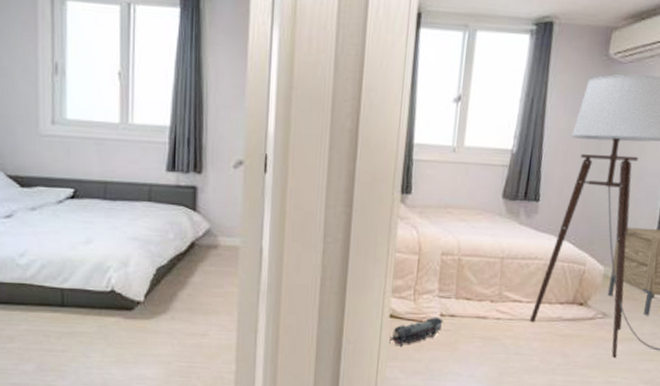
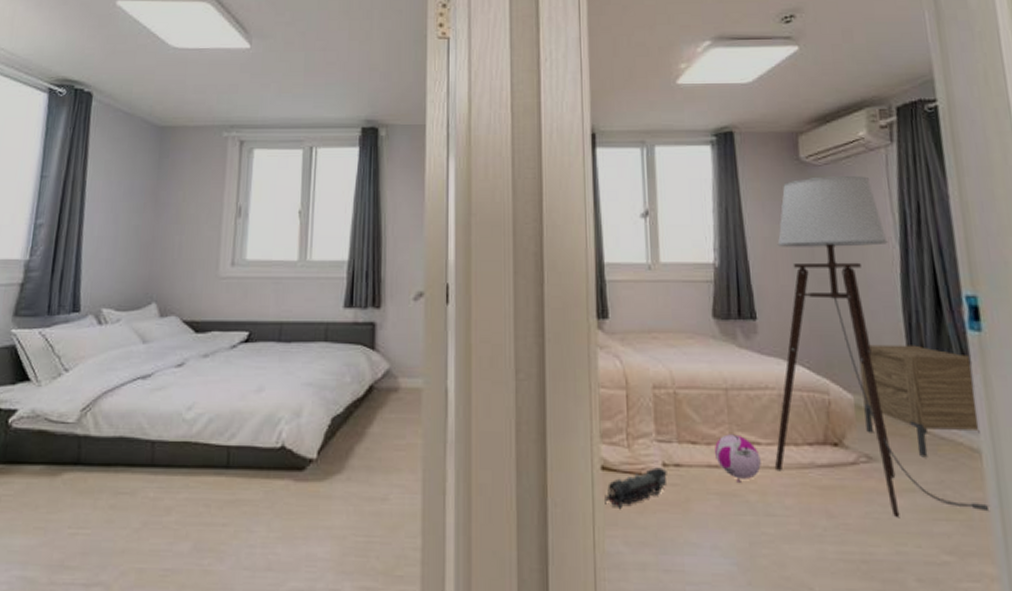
ball: none [484,293,520,330] -> present [715,434,761,482]

